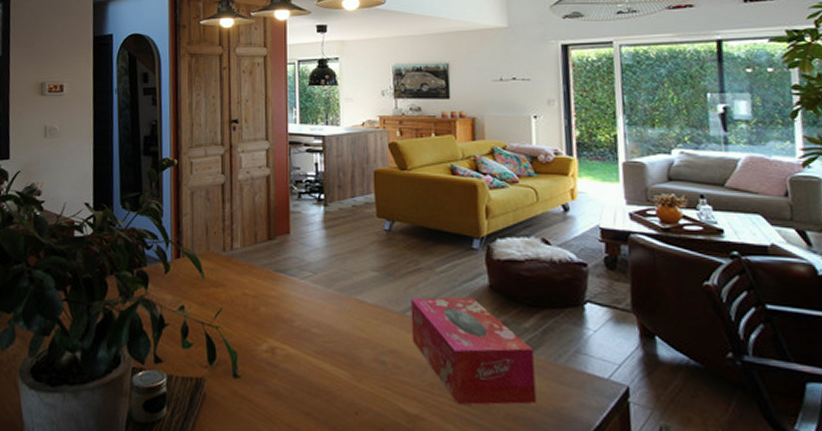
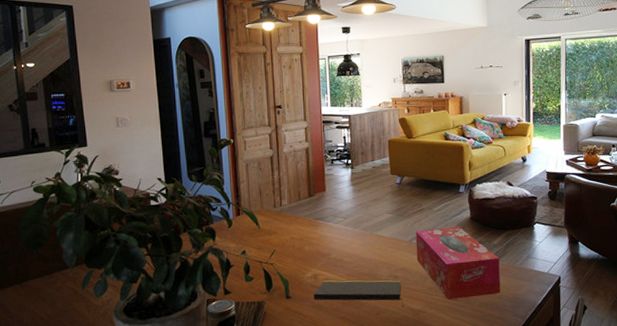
notepad: none [269,356,392,408] -> present [313,279,402,307]

